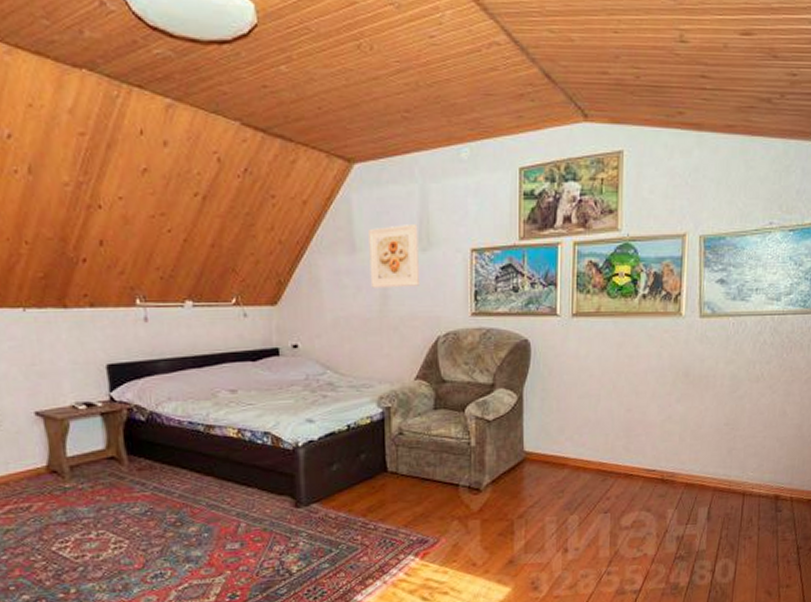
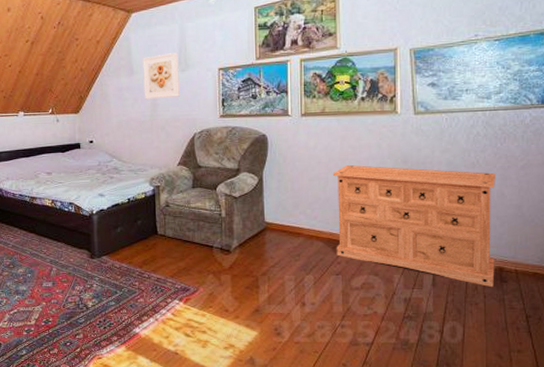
dresser: none [605,379,780,519] -> present [332,165,496,288]

